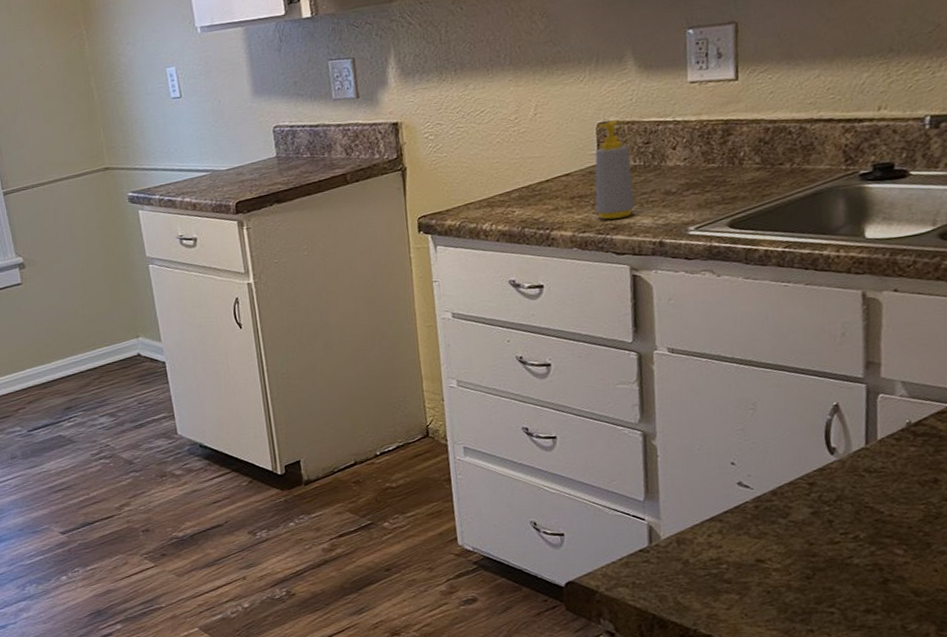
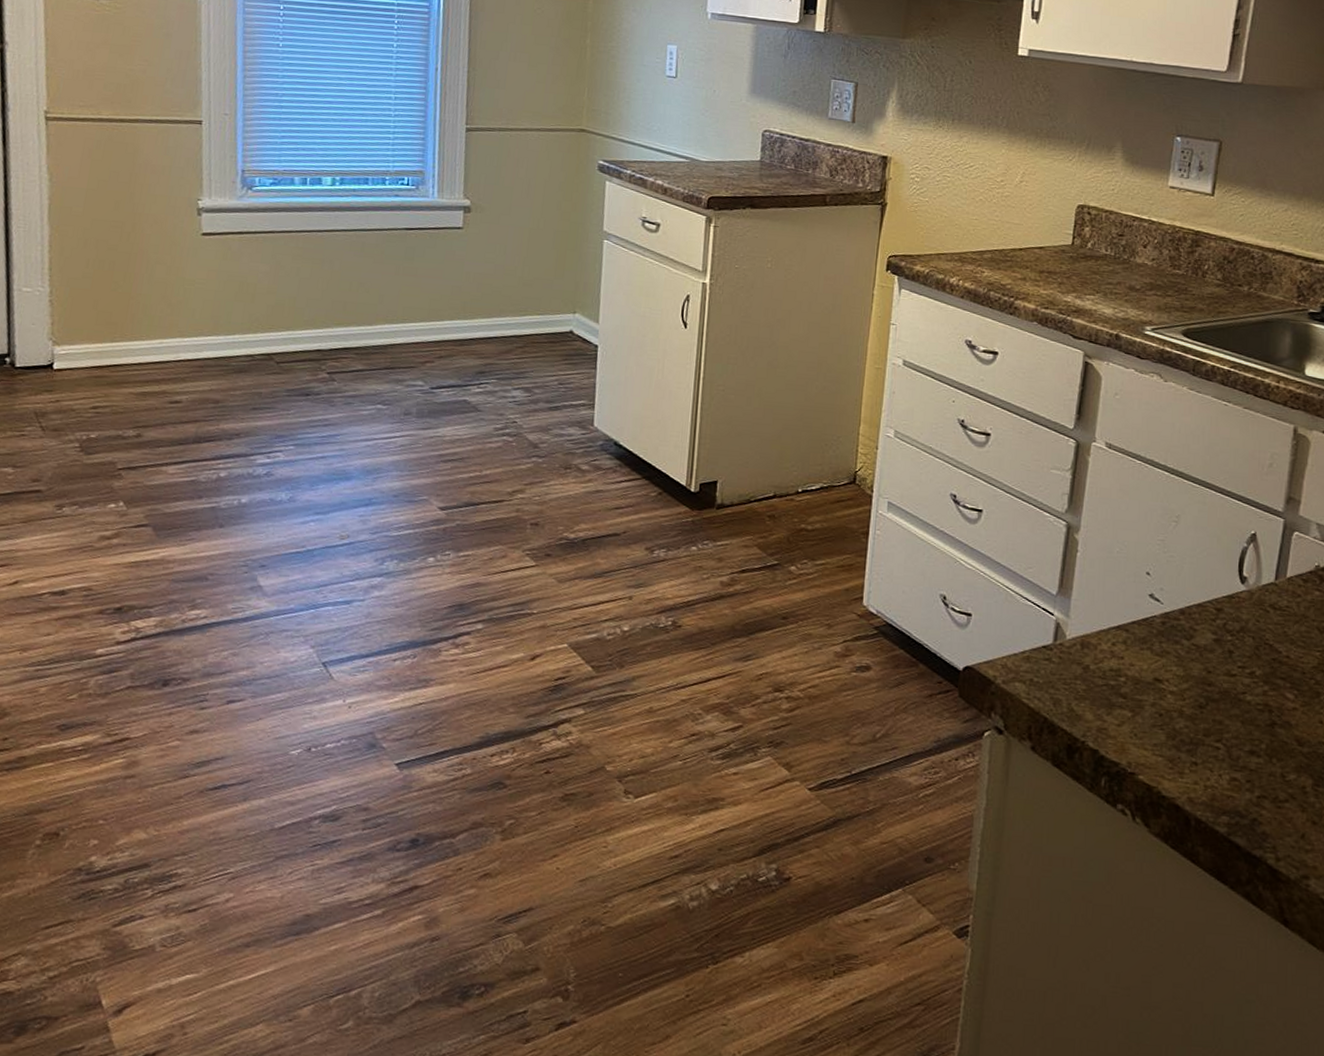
soap bottle: present [594,120,635,220] -> none [1061,205,1103,303]

